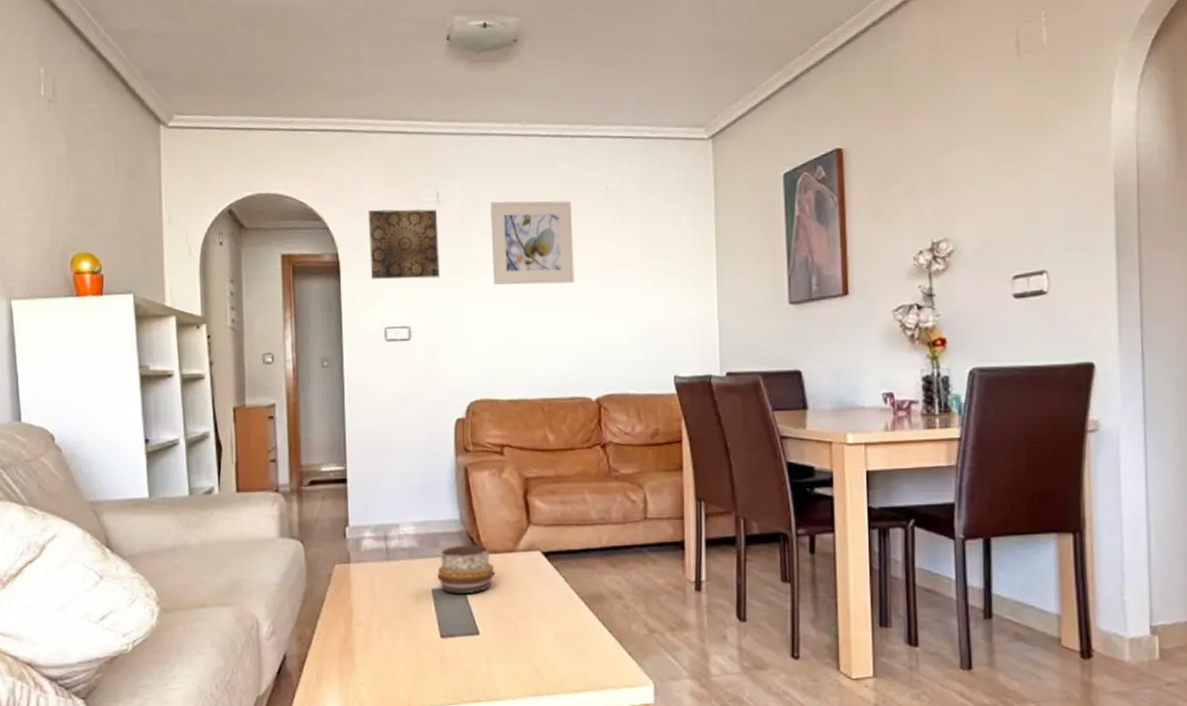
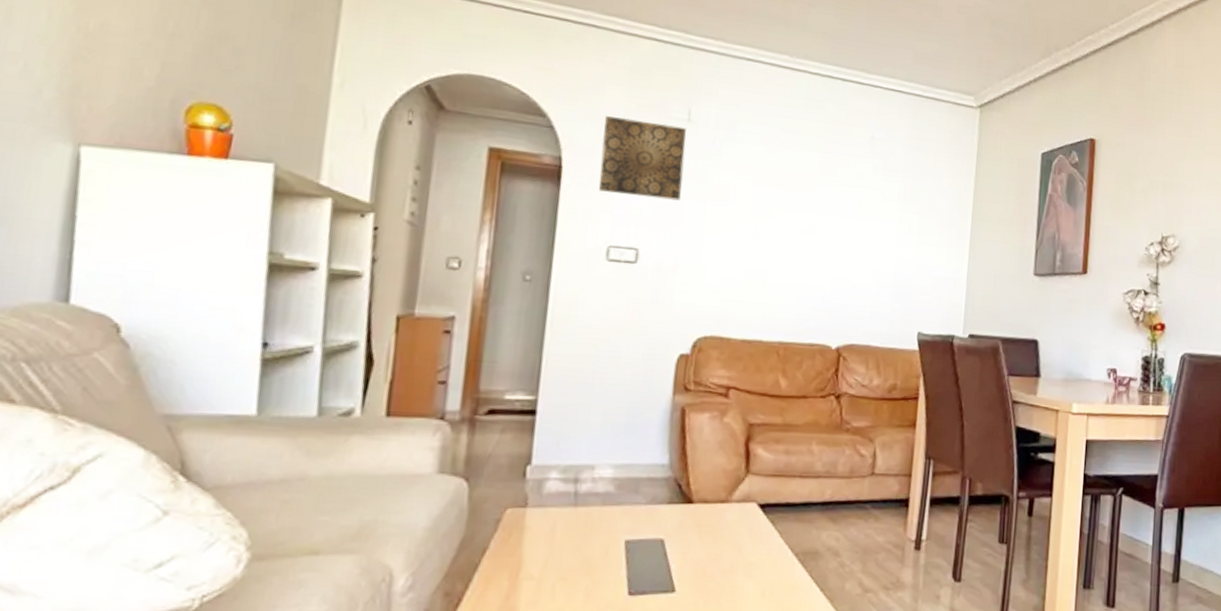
decorative bowl: present [437,545,495,594] -> none [633,492,703,547]
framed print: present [490,201,574,285] -> none [740,130,834,227]

